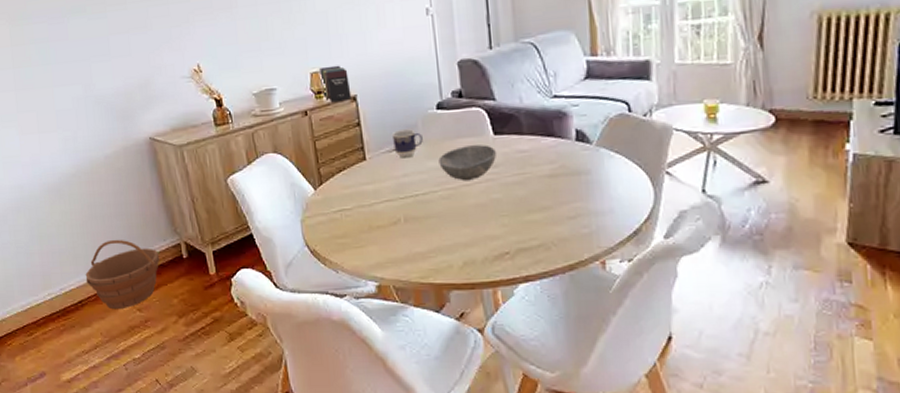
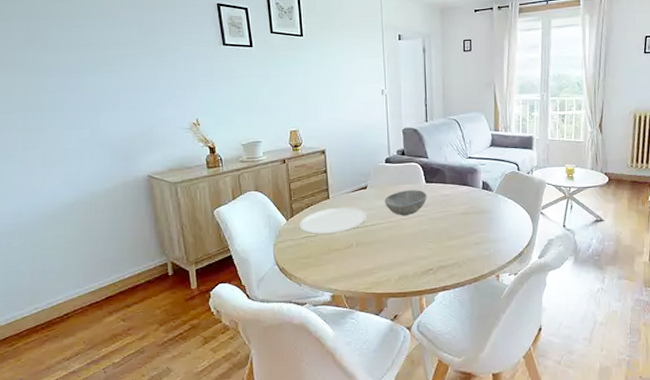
basket: present [85,239,160,310] -> none [74,259,147,321]
books: present [319,65,352,101] -> none [298,126,321,153]
plate: none [330,170,417,208] -> present [299,207,367,235]
cup: present [391,128,423,158] -> none [350,176,374,198]

